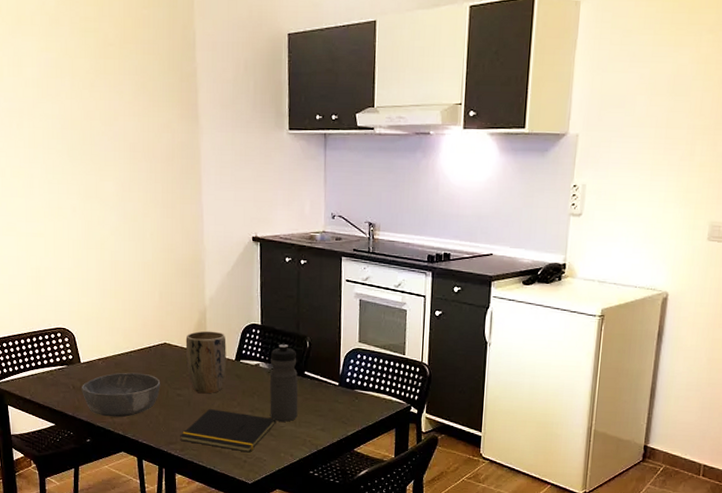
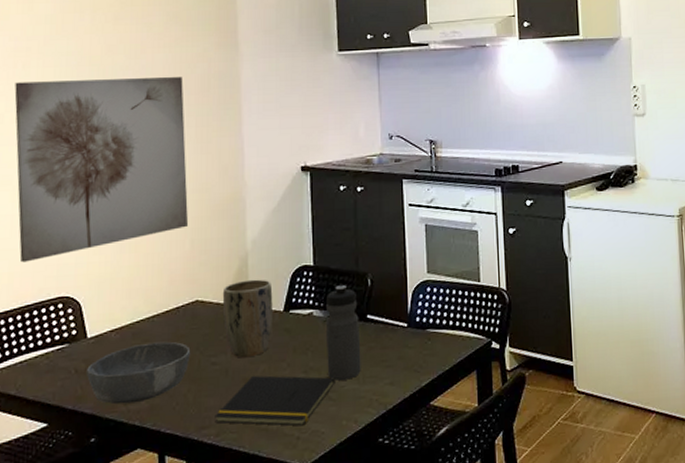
wall art: none [12,141,158,297] -> present [14,77,189,263]

